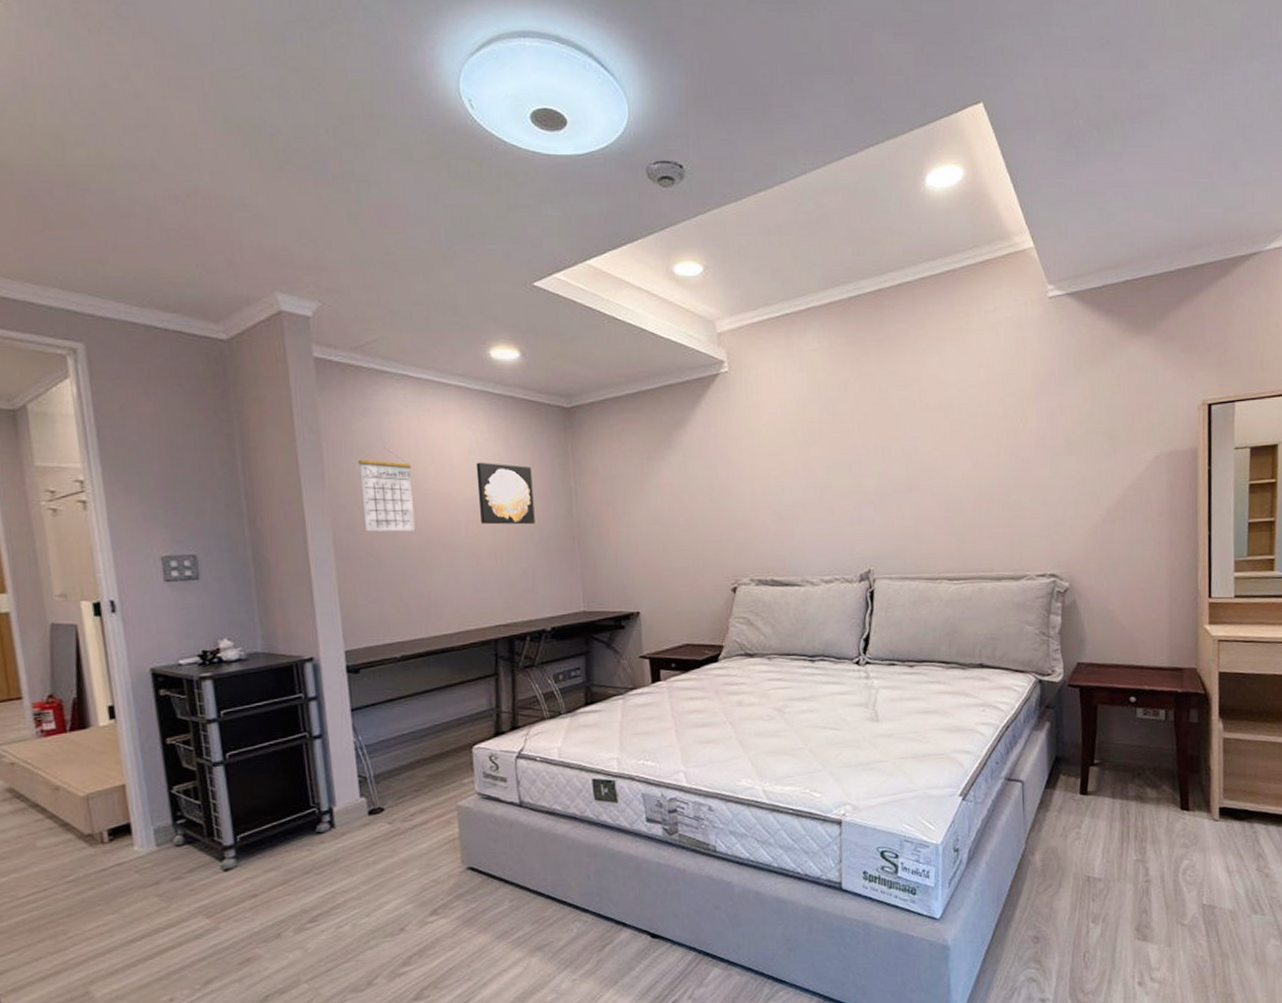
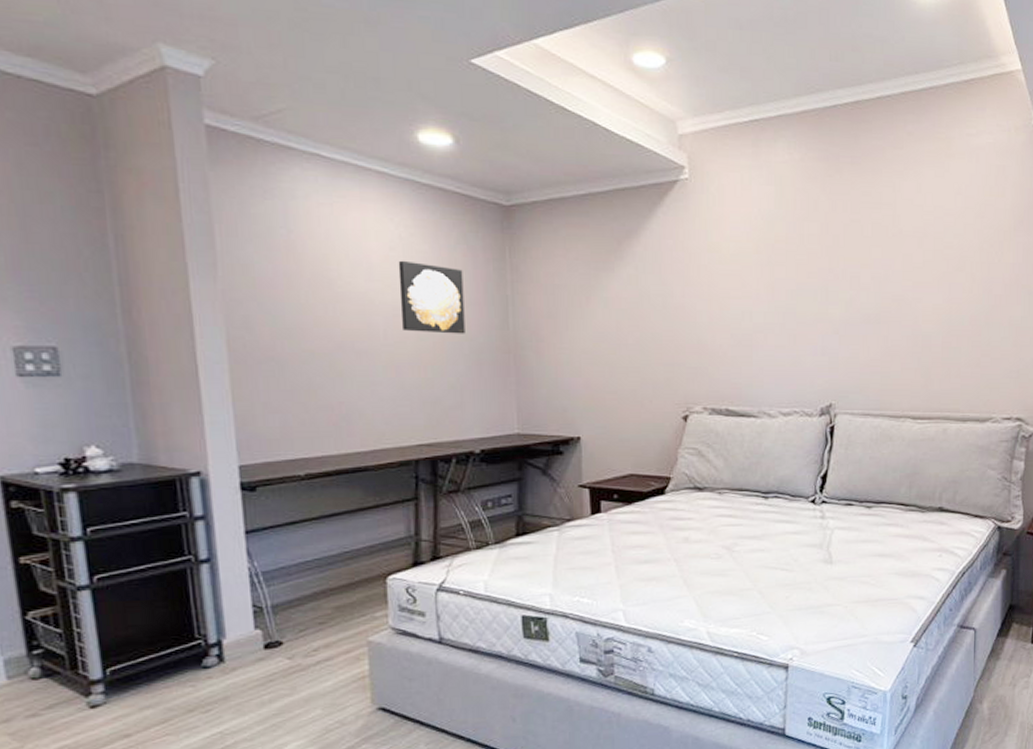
calendar: present [359,447,416,532] -> none [259,236,326,334]

